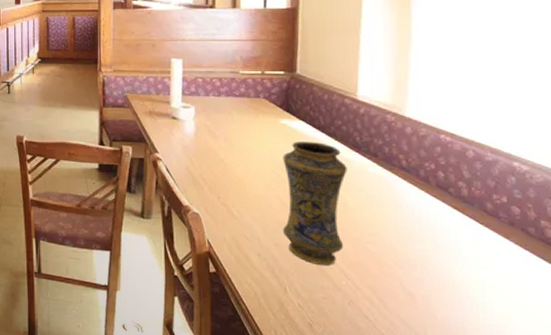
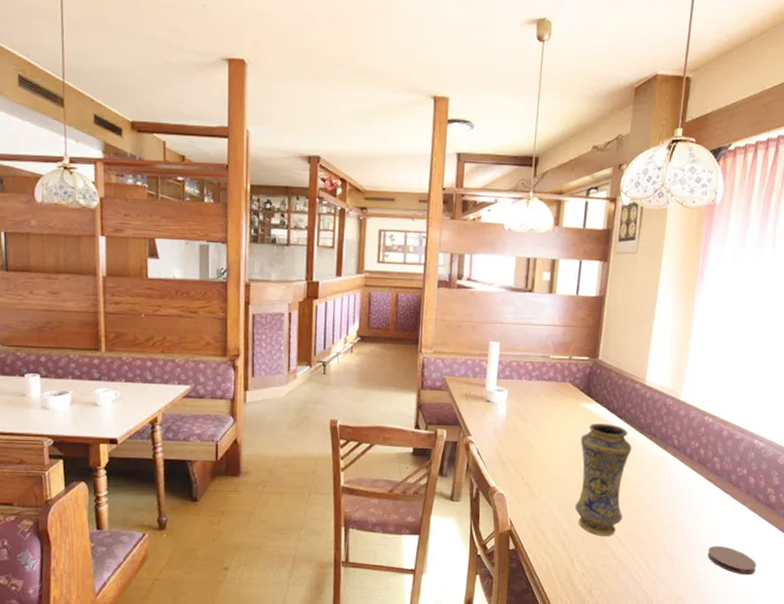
coaster: none [462,286,537,325] -> present [707,546,757,575]

